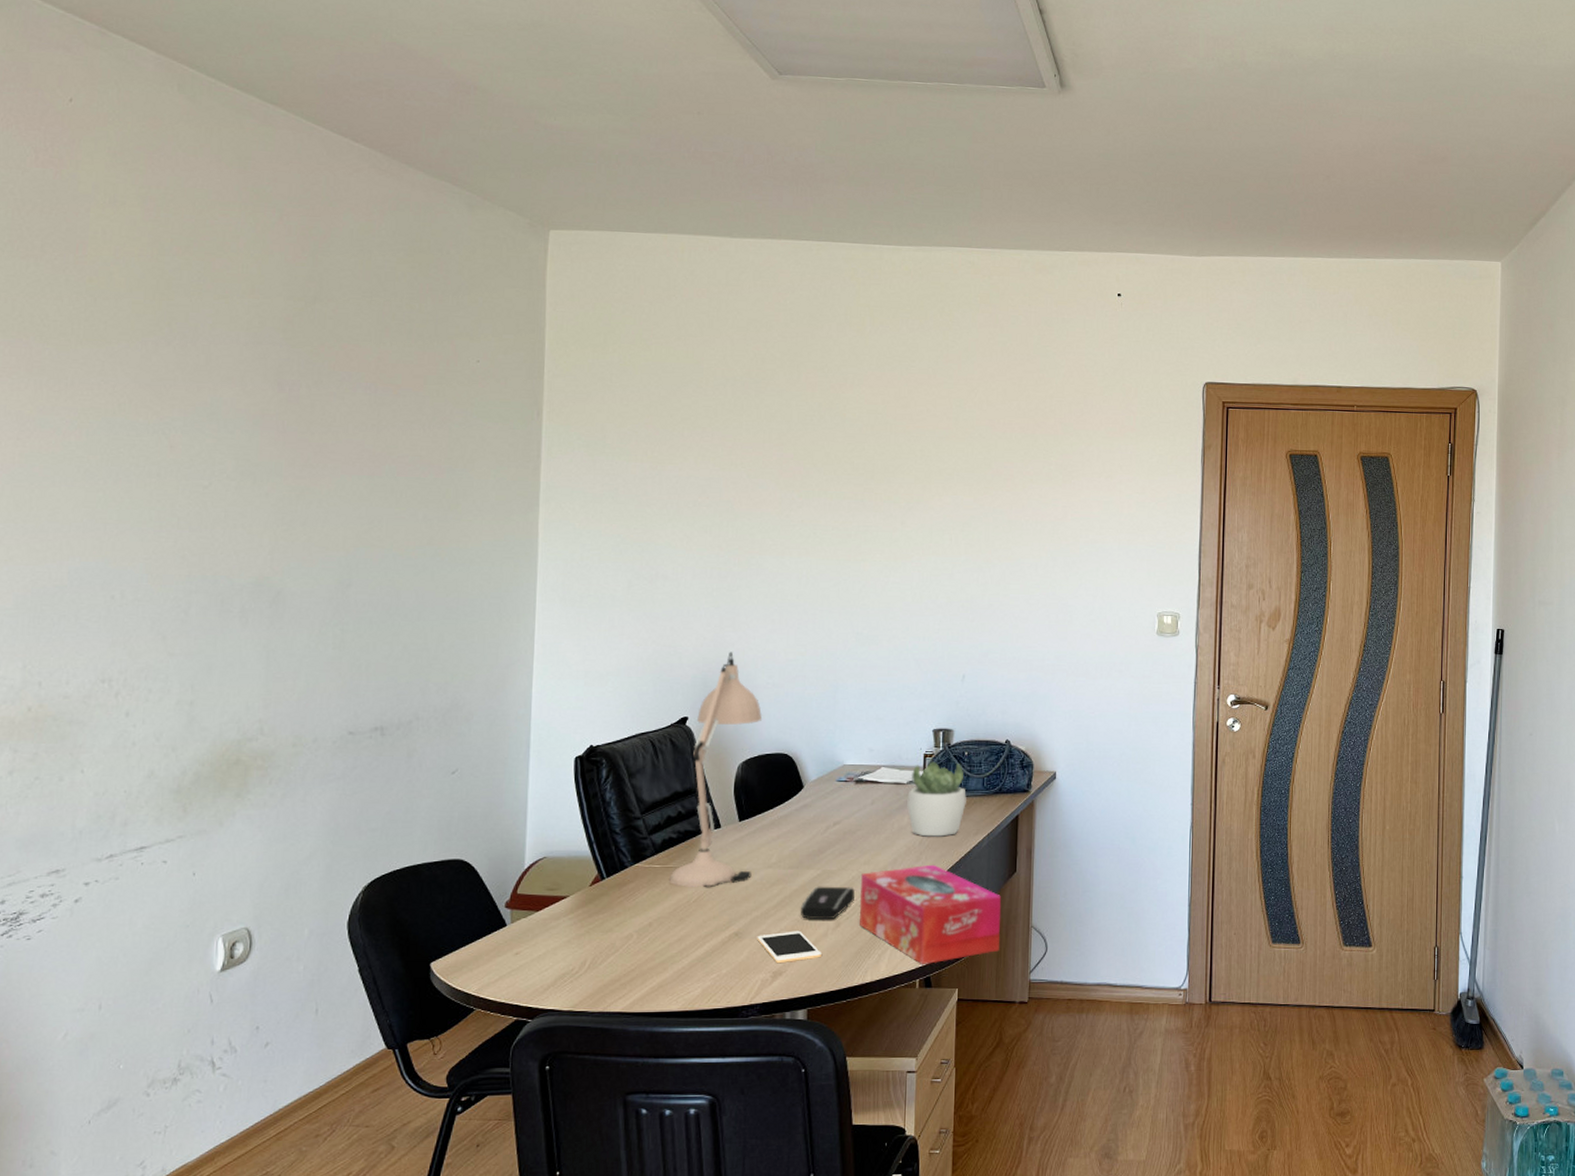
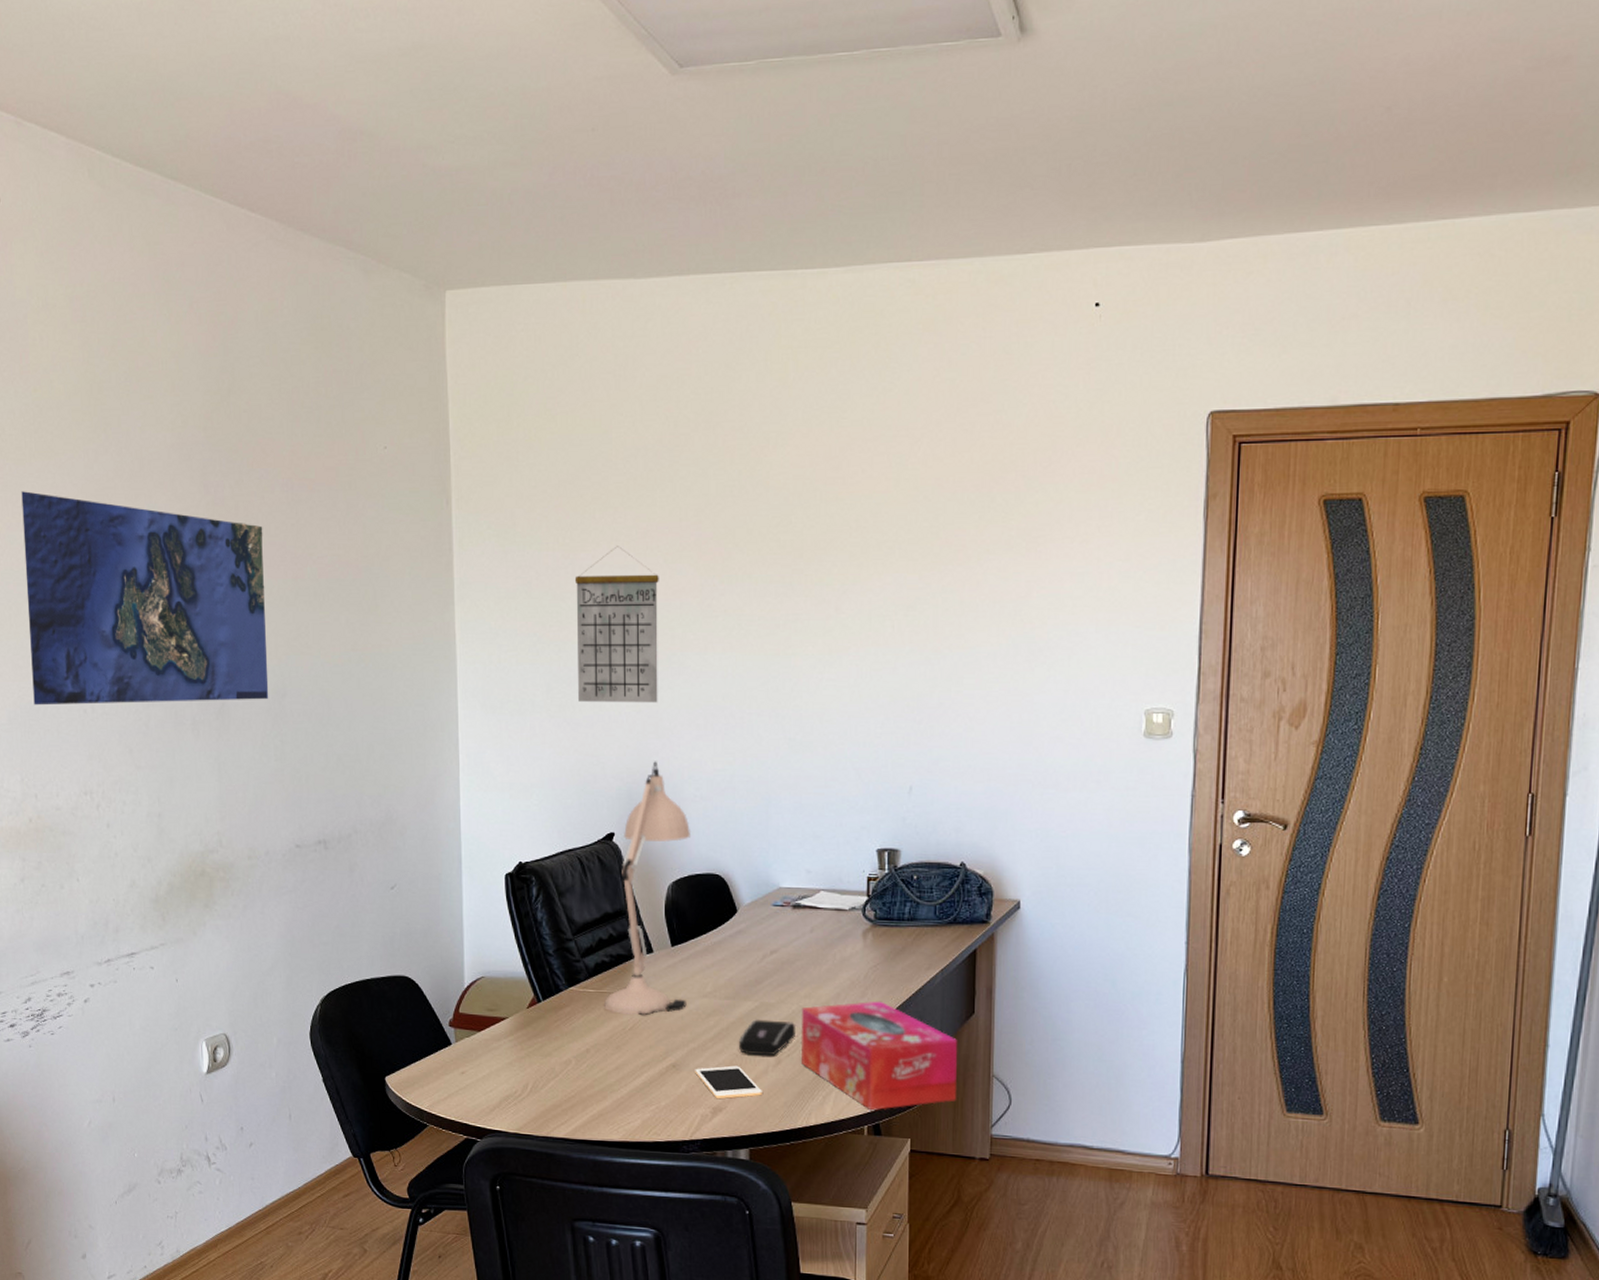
map: none [49,376,340,591] -> present [21,491,269,706]
calendar: none [659,461,742,600] -> present [574,546,659,703]
succulent plant: present [907,761,966,837] -> none [850,885,916,971]

